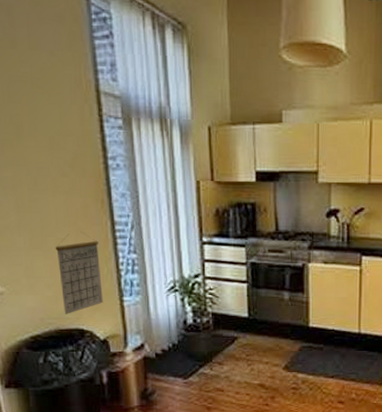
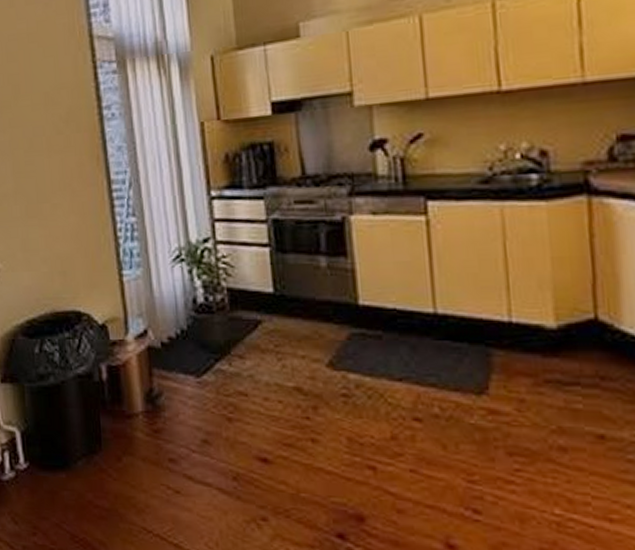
calendar: present [55,232,103,314] -> none [50,195,101,294]

